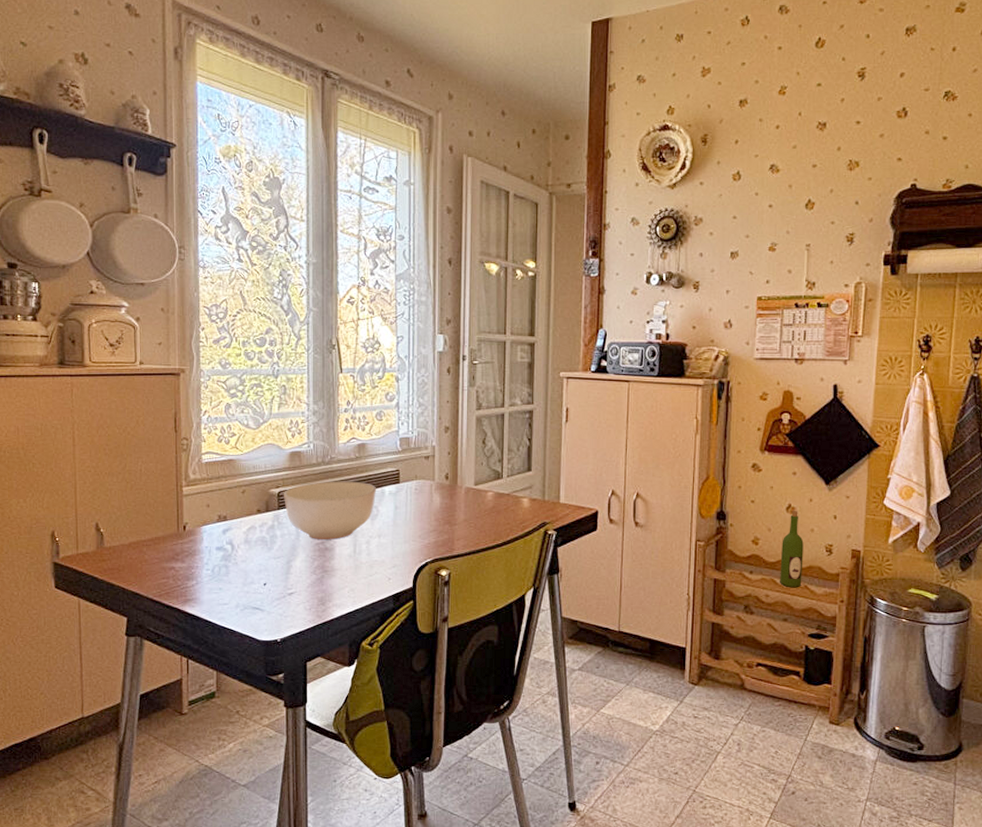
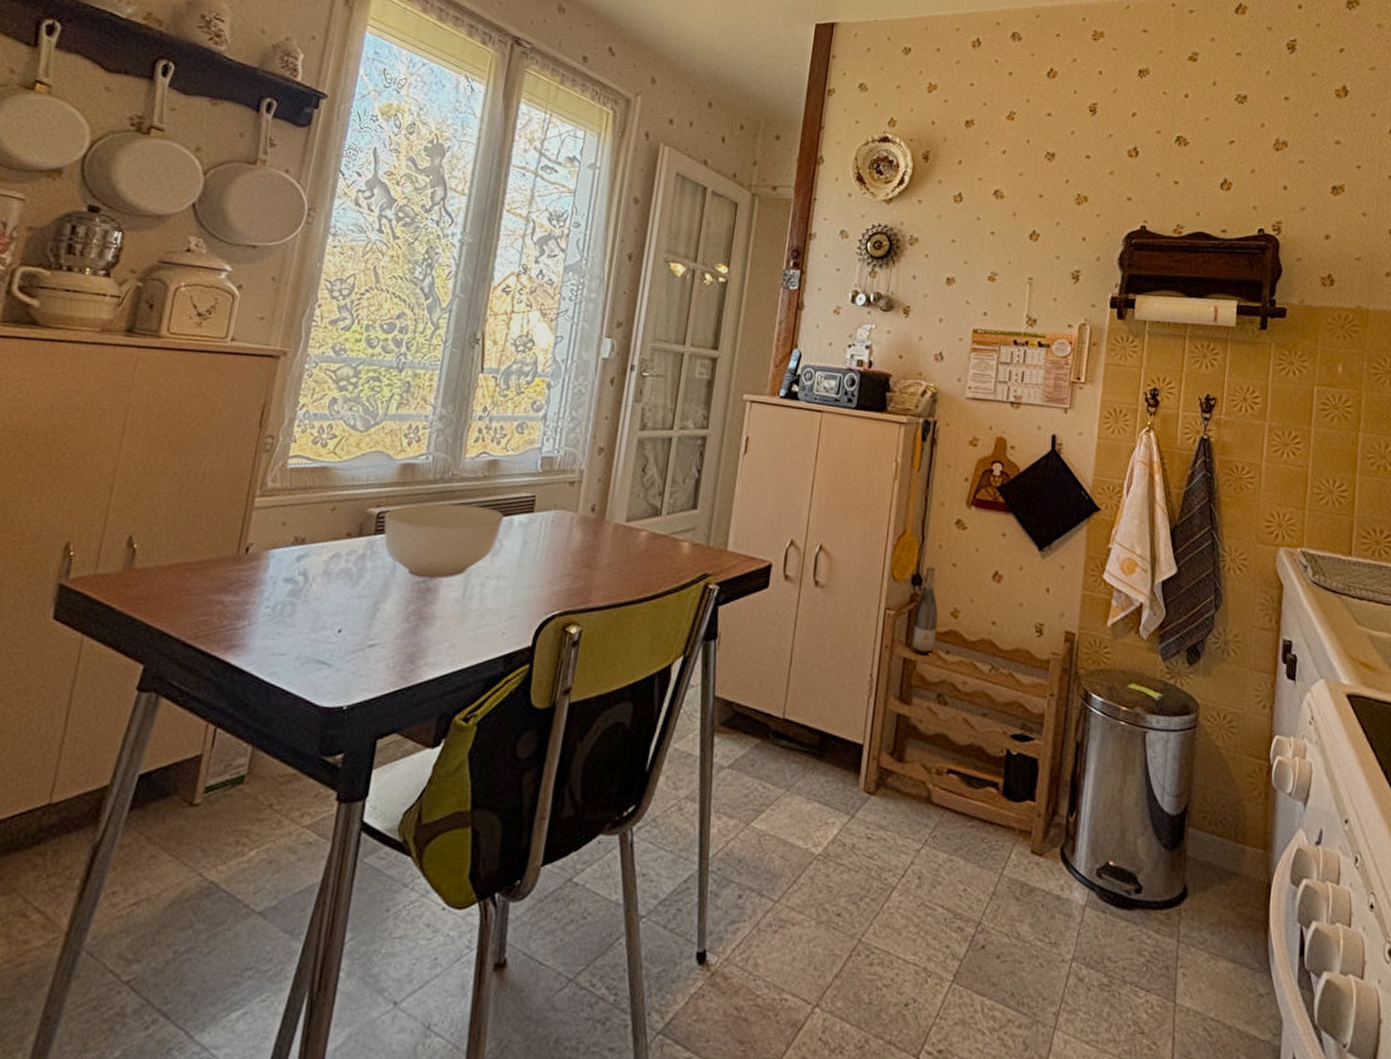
wine bottle: none [719,504,741,577] -> present [910,566,938,657]
wine bottle: present [780,510,804,588] -> none [980,578,1011,675]

